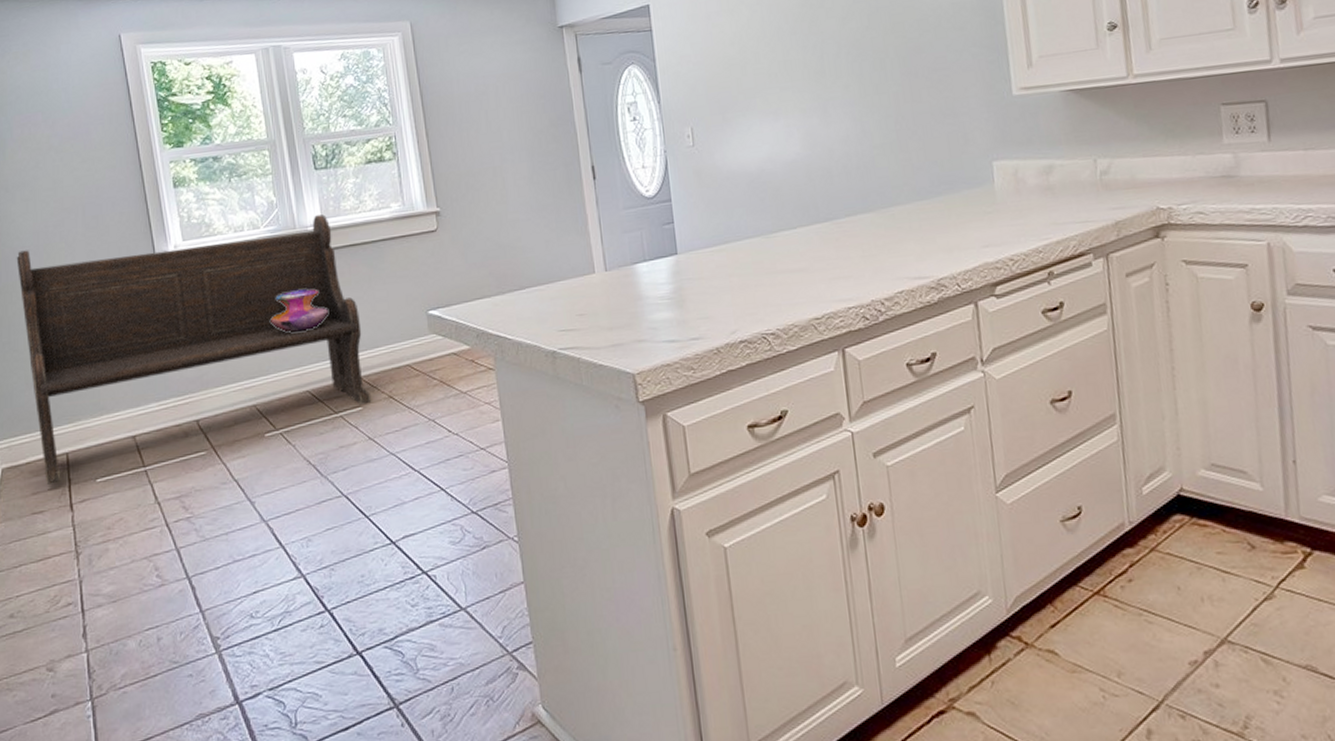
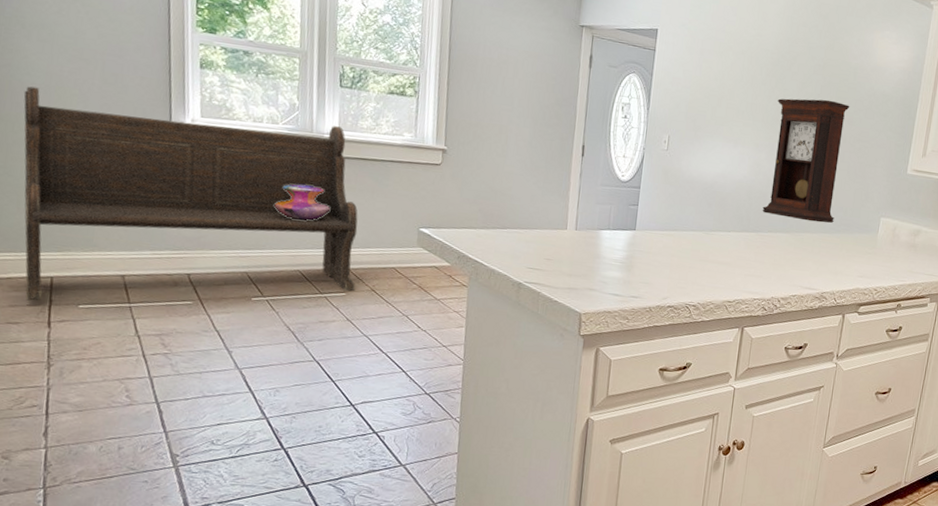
pendulum clock: none [816,28,930,194] -> present [762,98,850,224]

